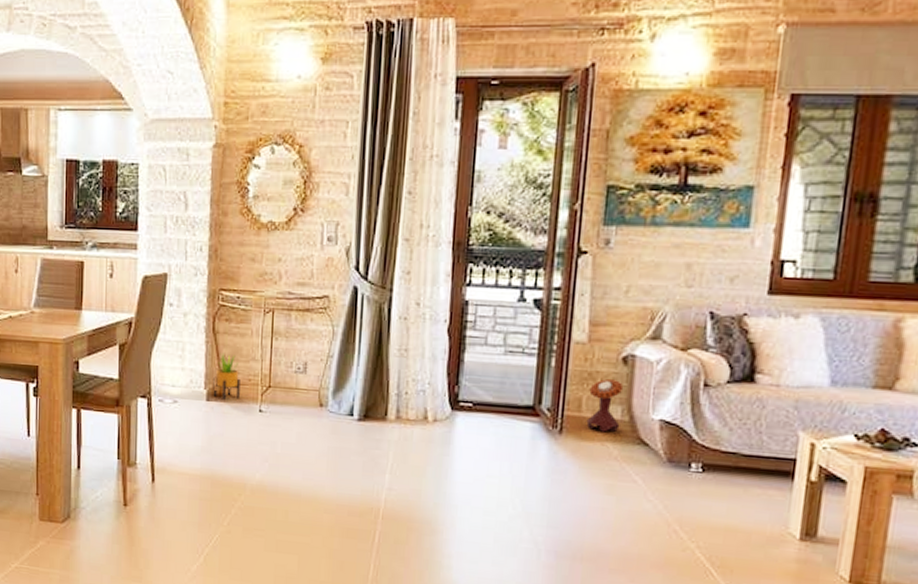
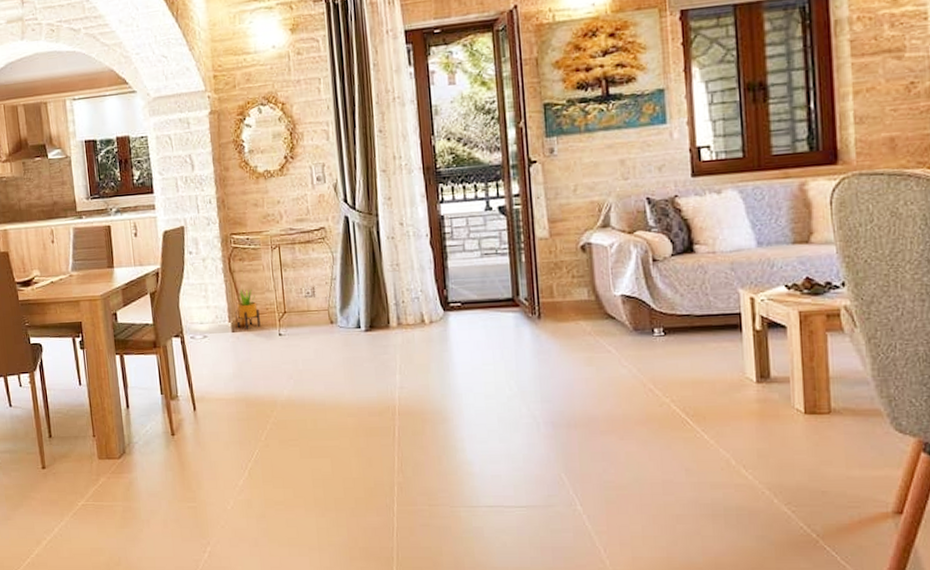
mushroom: present [586,379,624,432] -> none [557,266,588,313]

